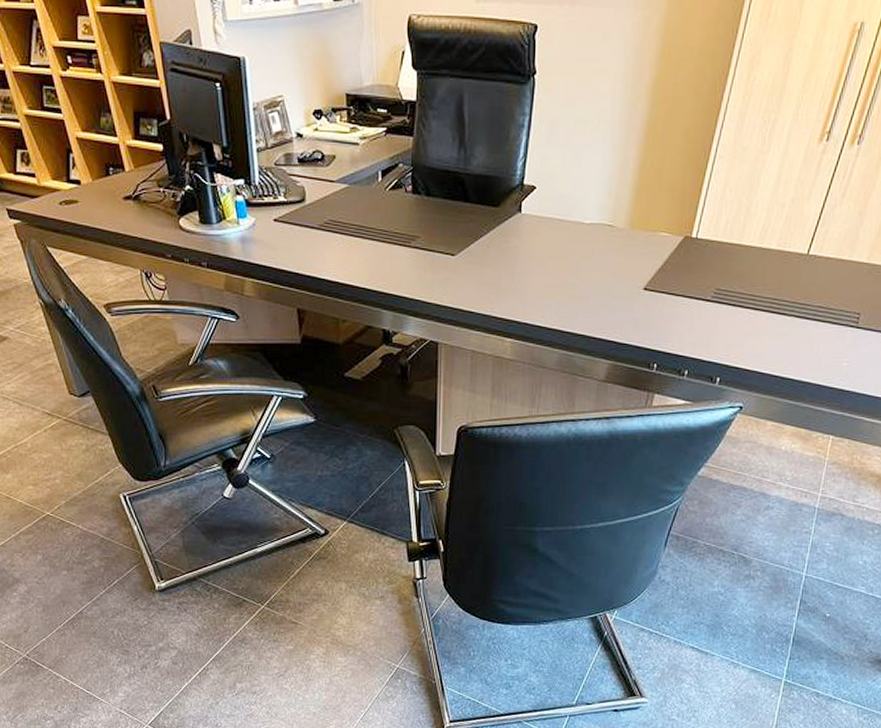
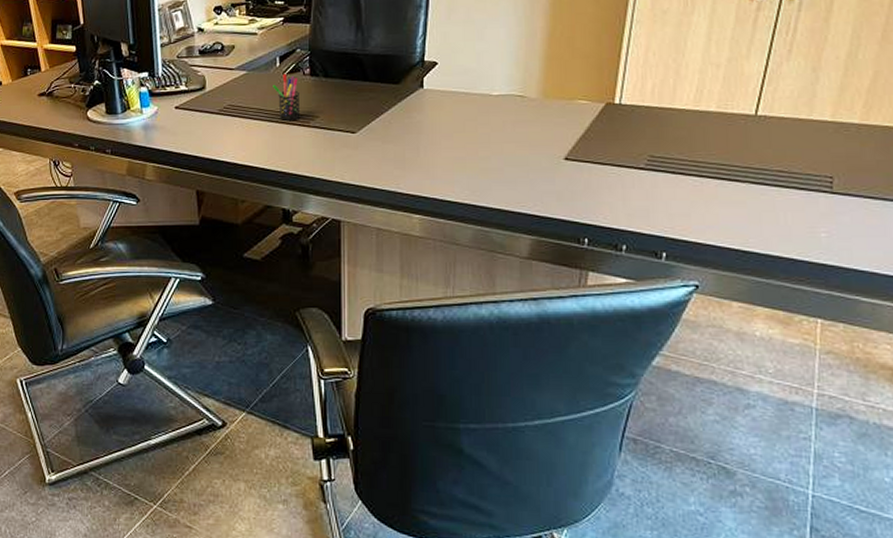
pen holder: none [374,190,402,239] -> present [273,74,301,121]

